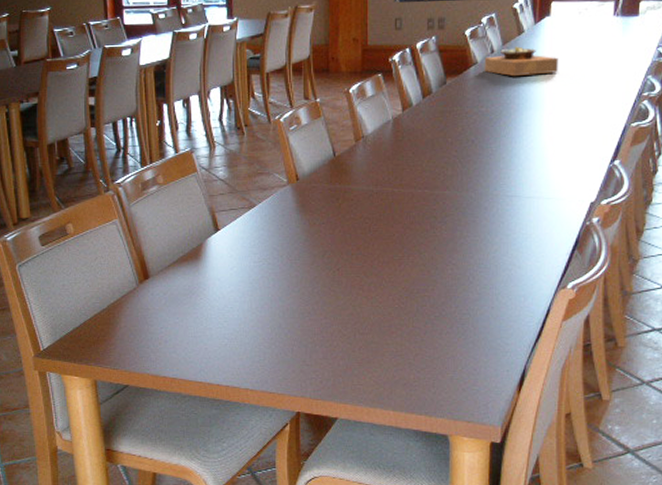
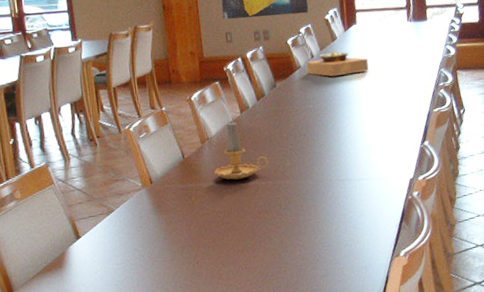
candle: none [365,119,428,184] -> present [213,121,269,180]

